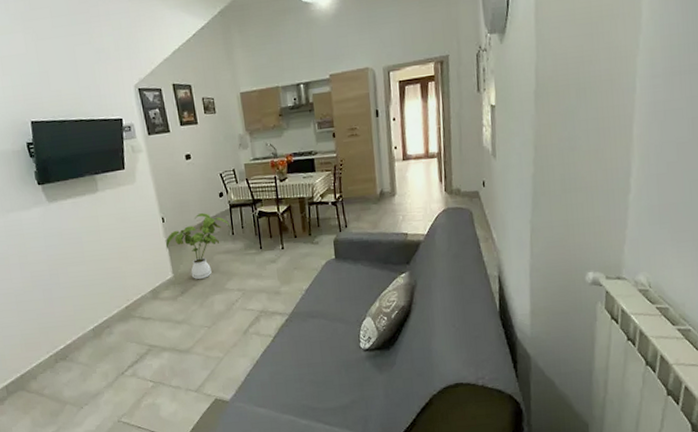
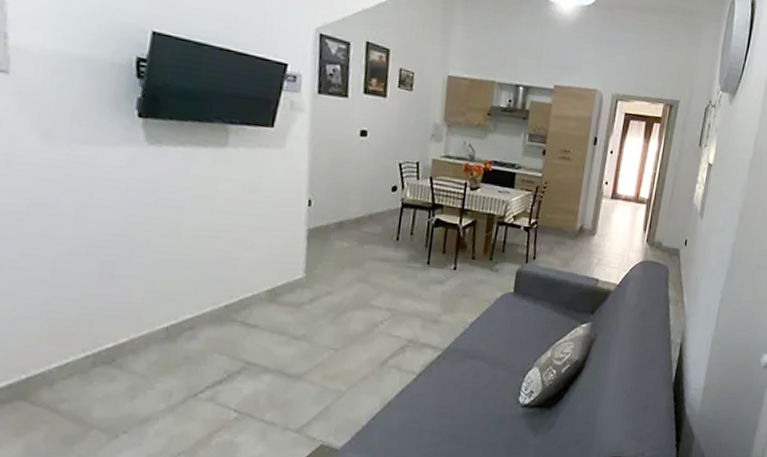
house plant: present [166,213,231,280] -> none [305,205,397,288]

